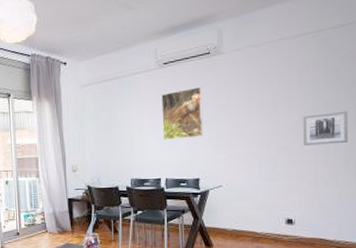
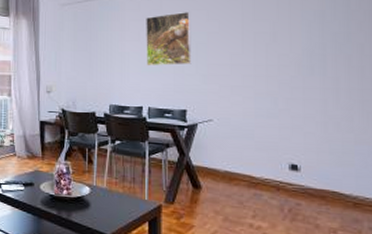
wall art: present [302,111,349,146] -> none [306,46,364,82]

